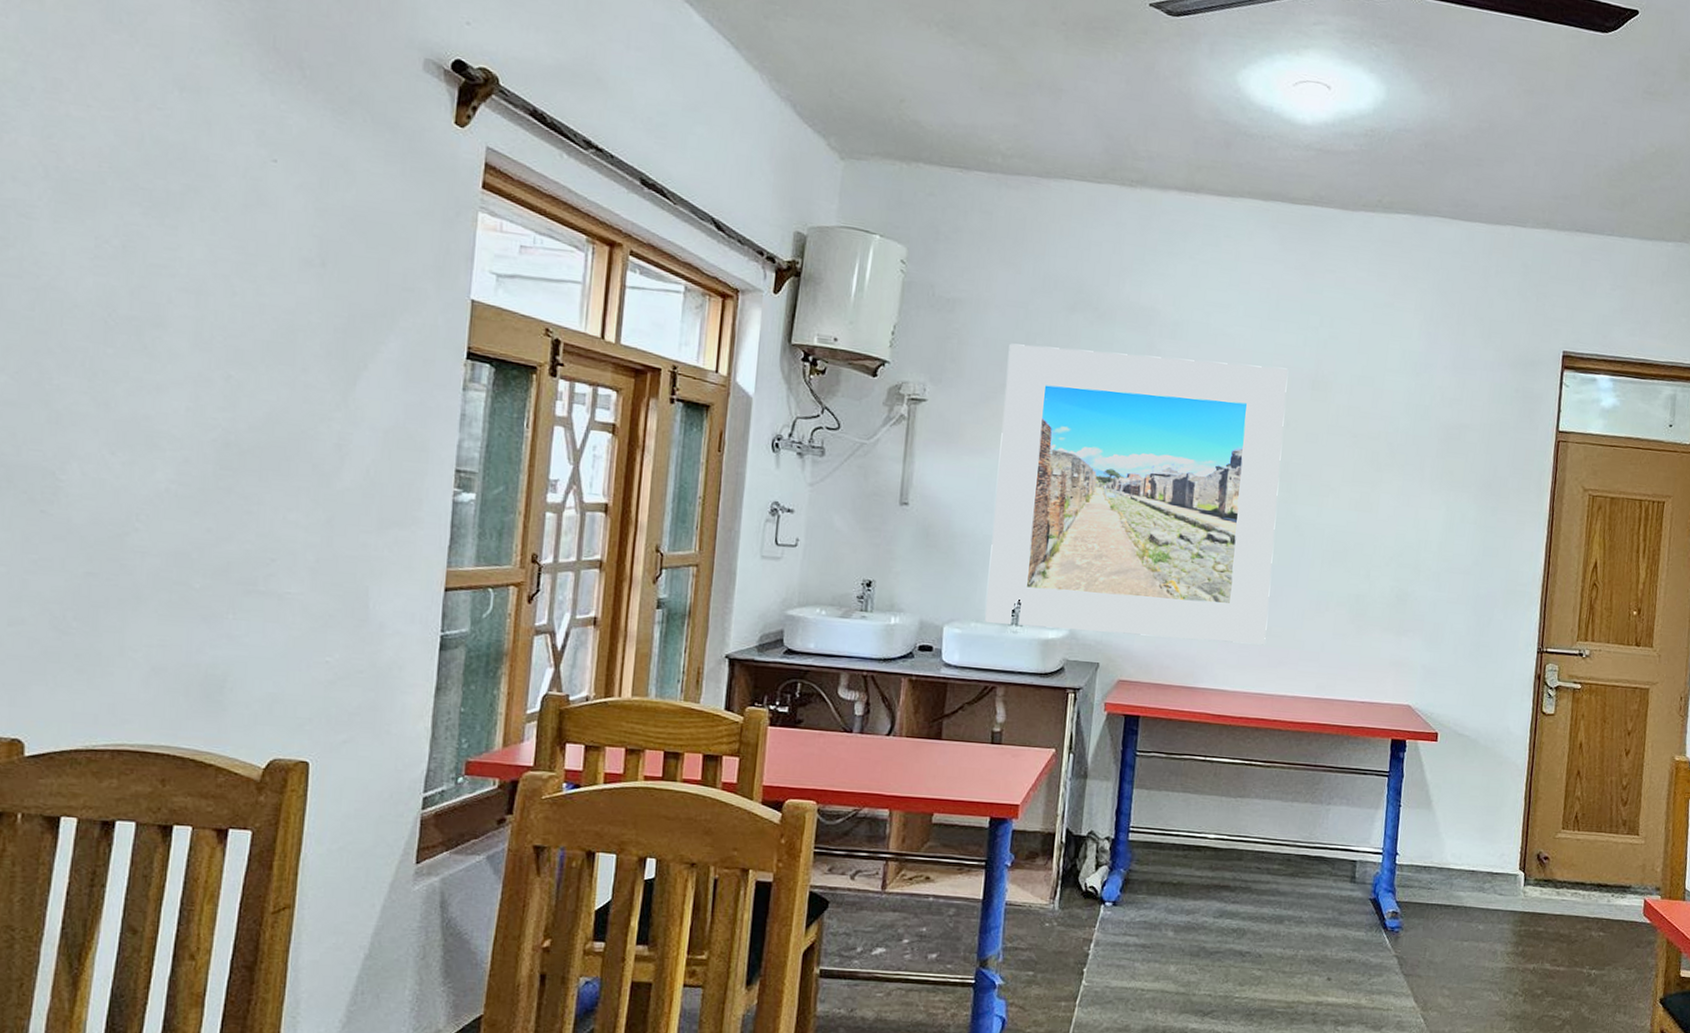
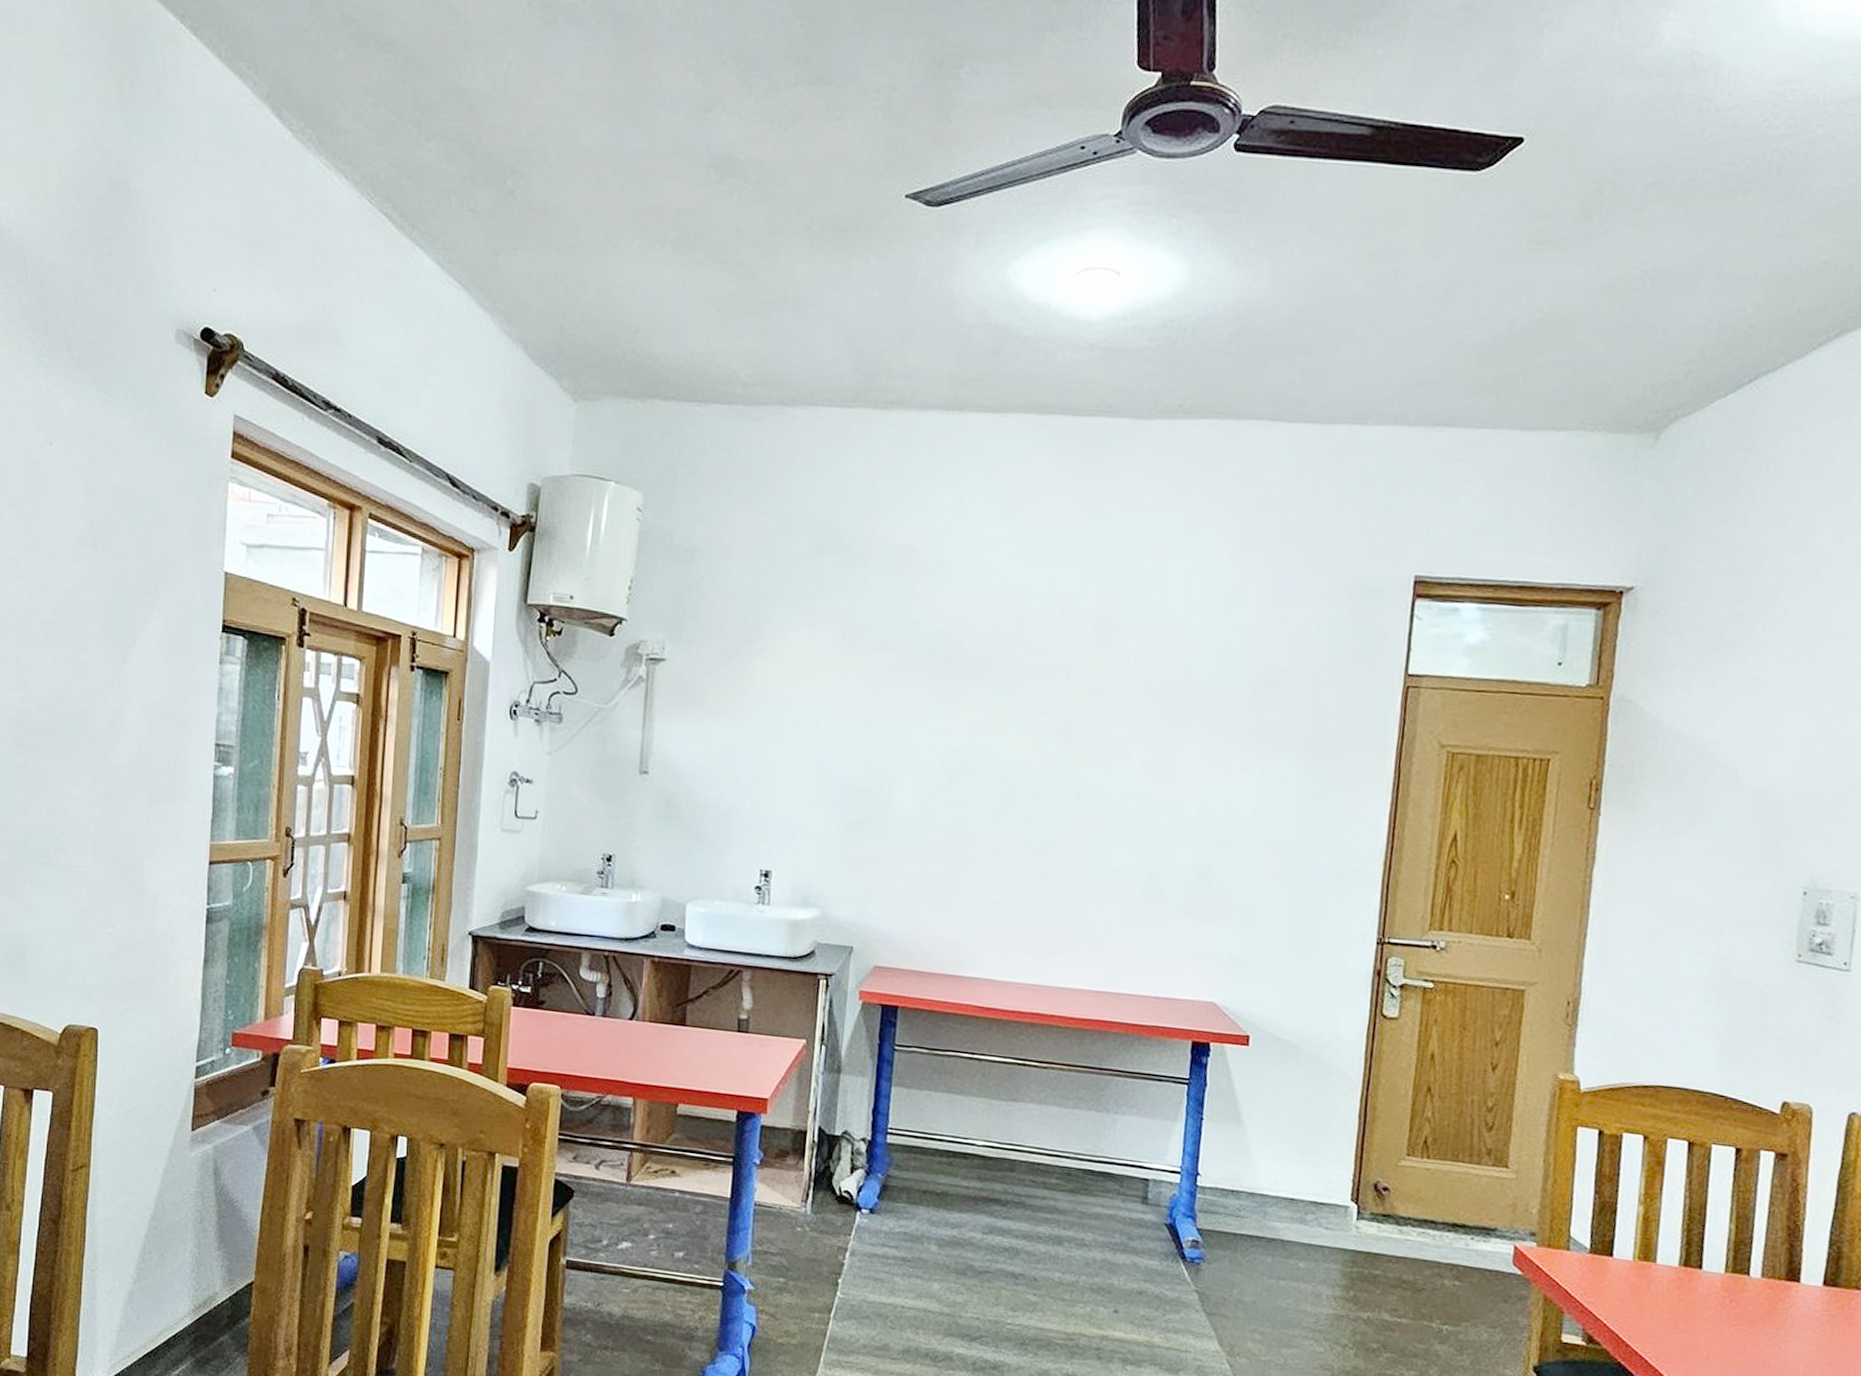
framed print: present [985,343,1288,645] -> none [729,594,1068,930]

